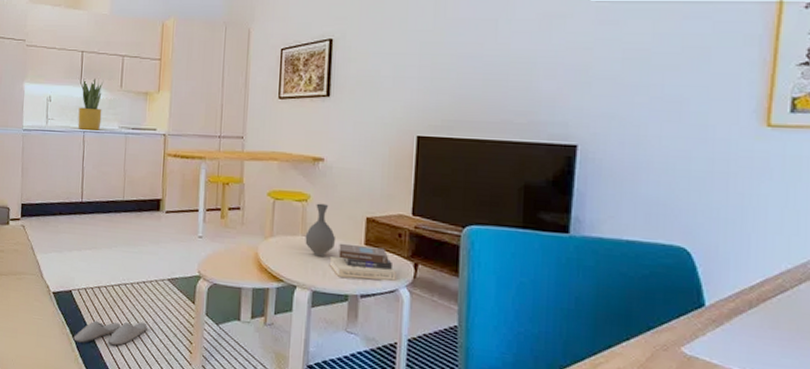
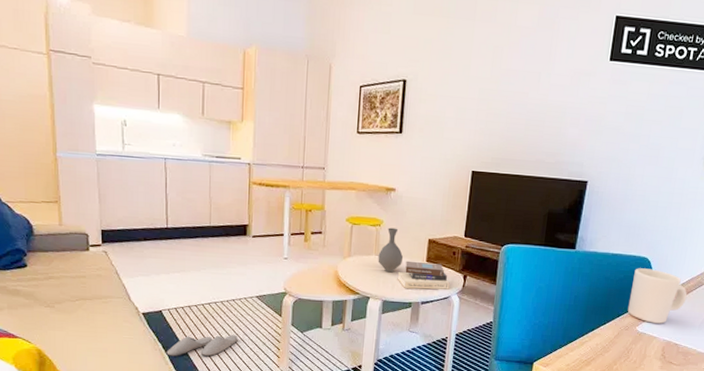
planter: present [77,78,104,130] -> none [155,103,184,158]
mug: none [662,261,762,345] -> present [627,268,687,324]

